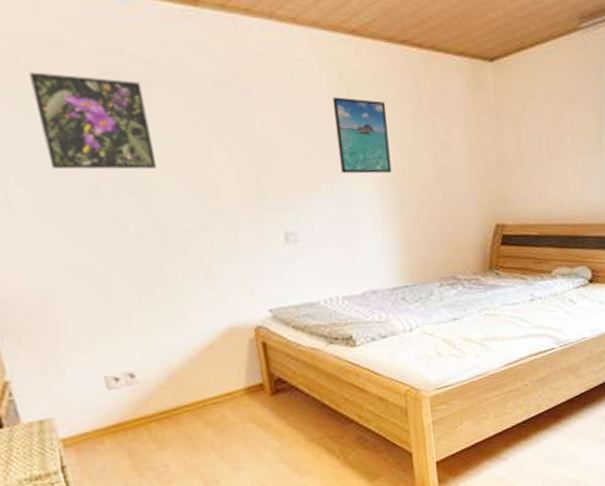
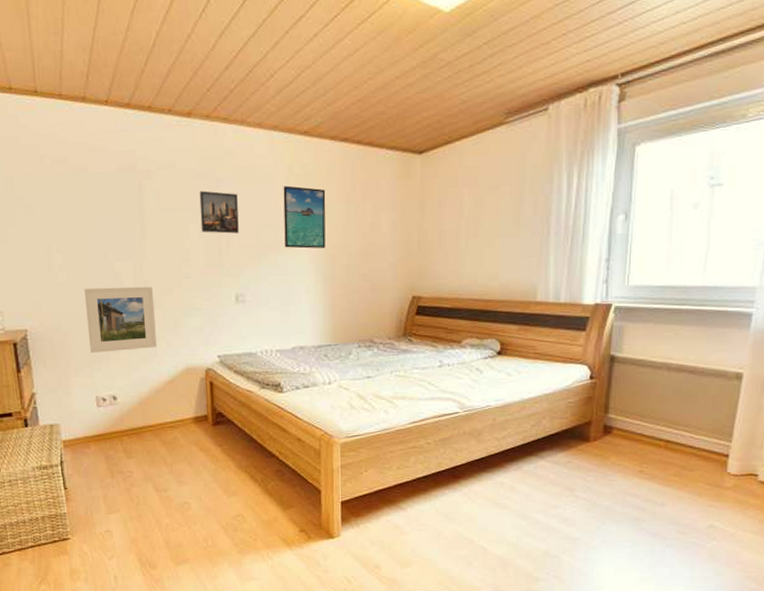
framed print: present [29,72,156,170] -> none [73,169,148,241]
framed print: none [67,228,185,320] -> present [84,286,157,353]
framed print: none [221,102,281,158] -> present [199,190,239,234]

